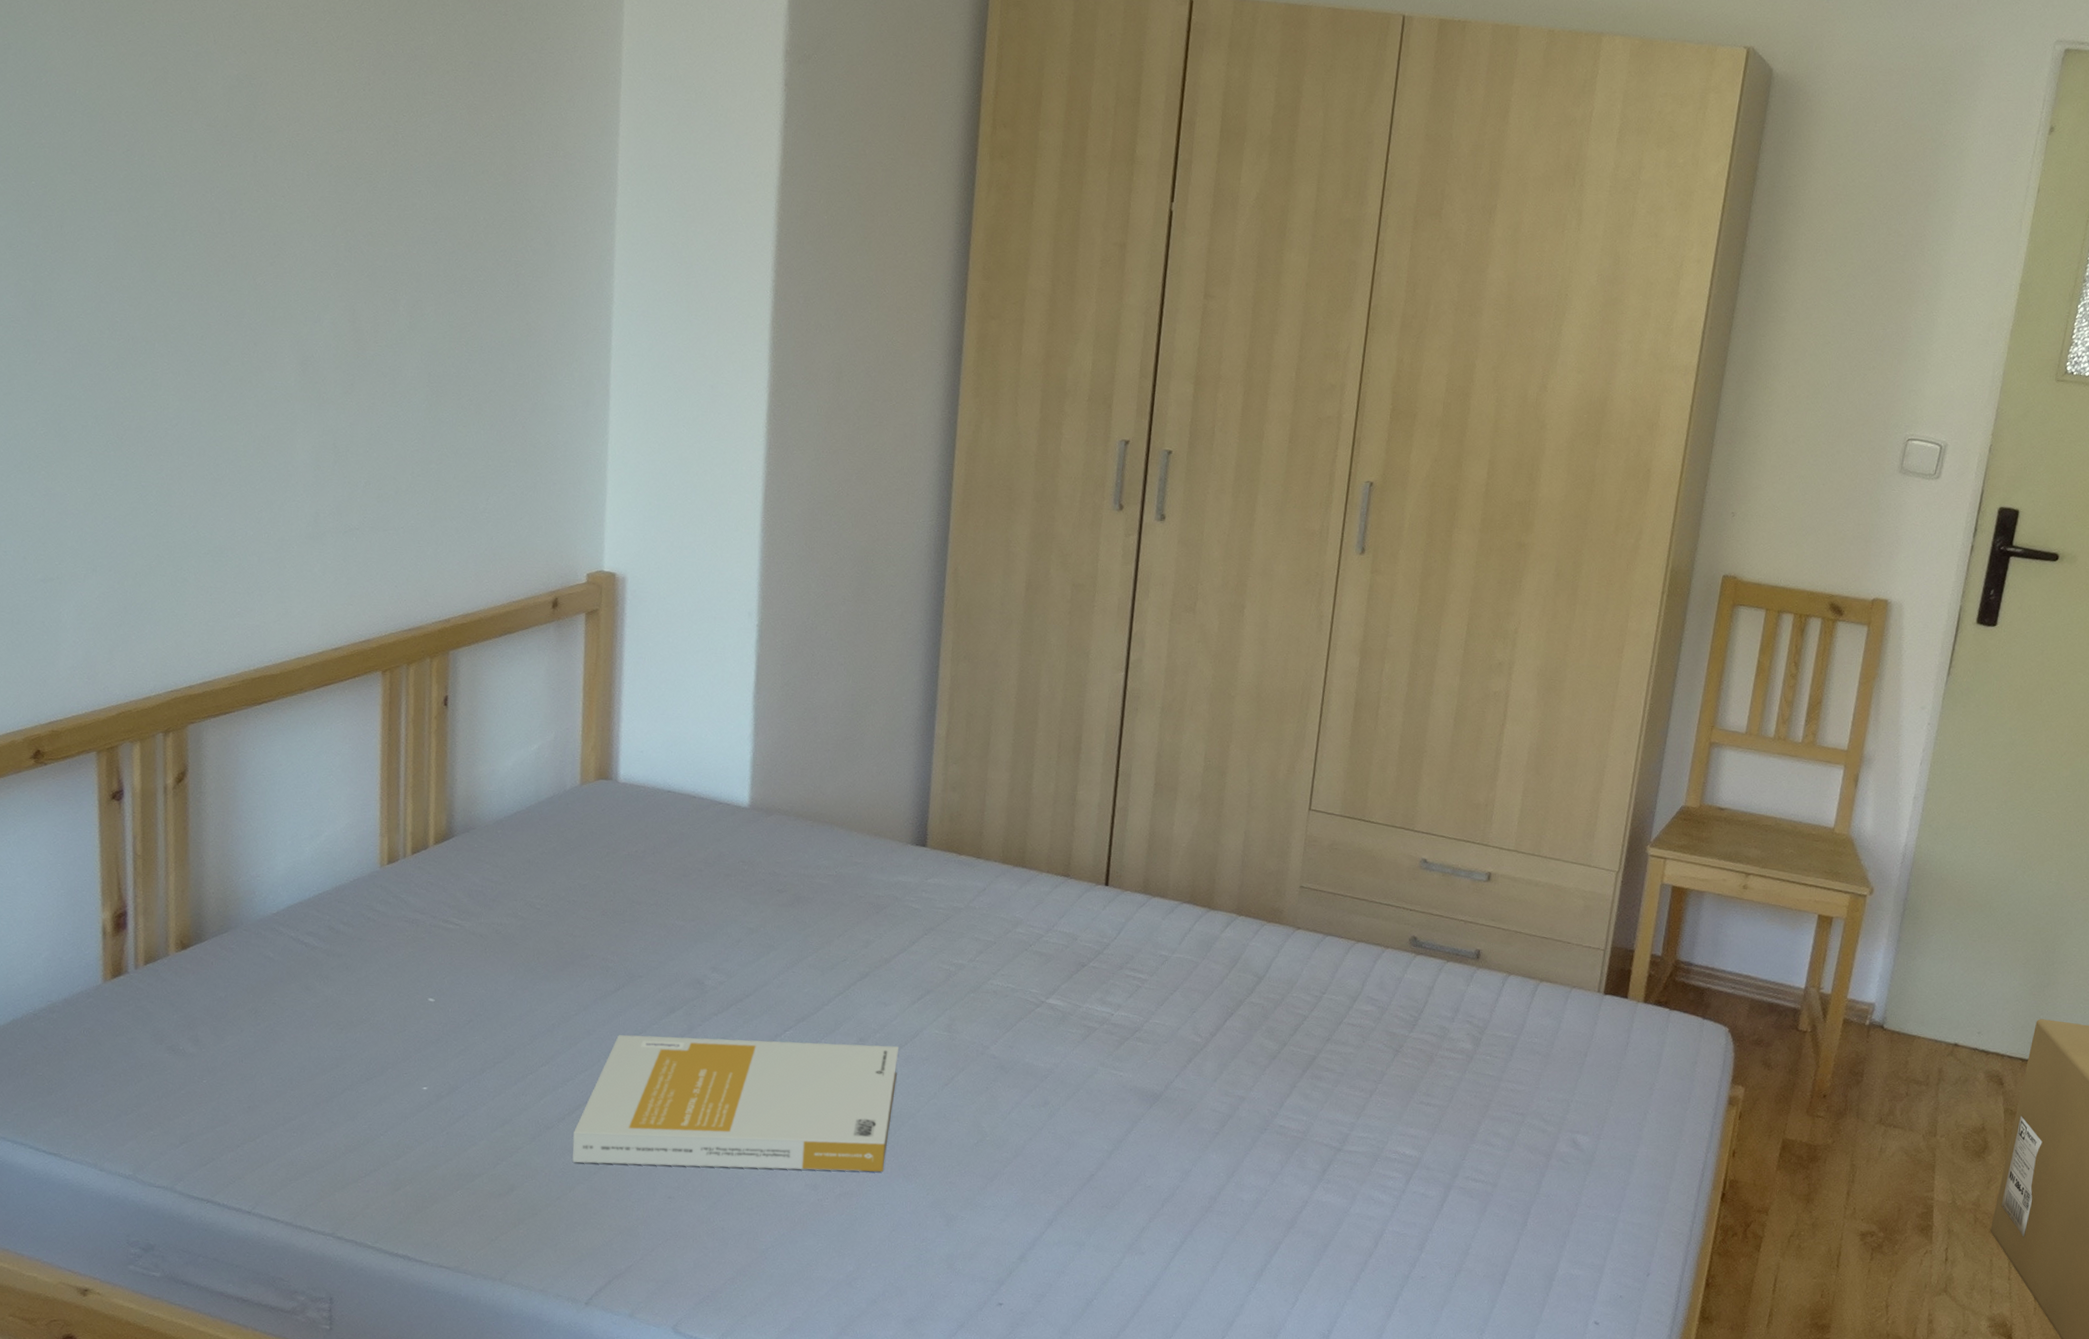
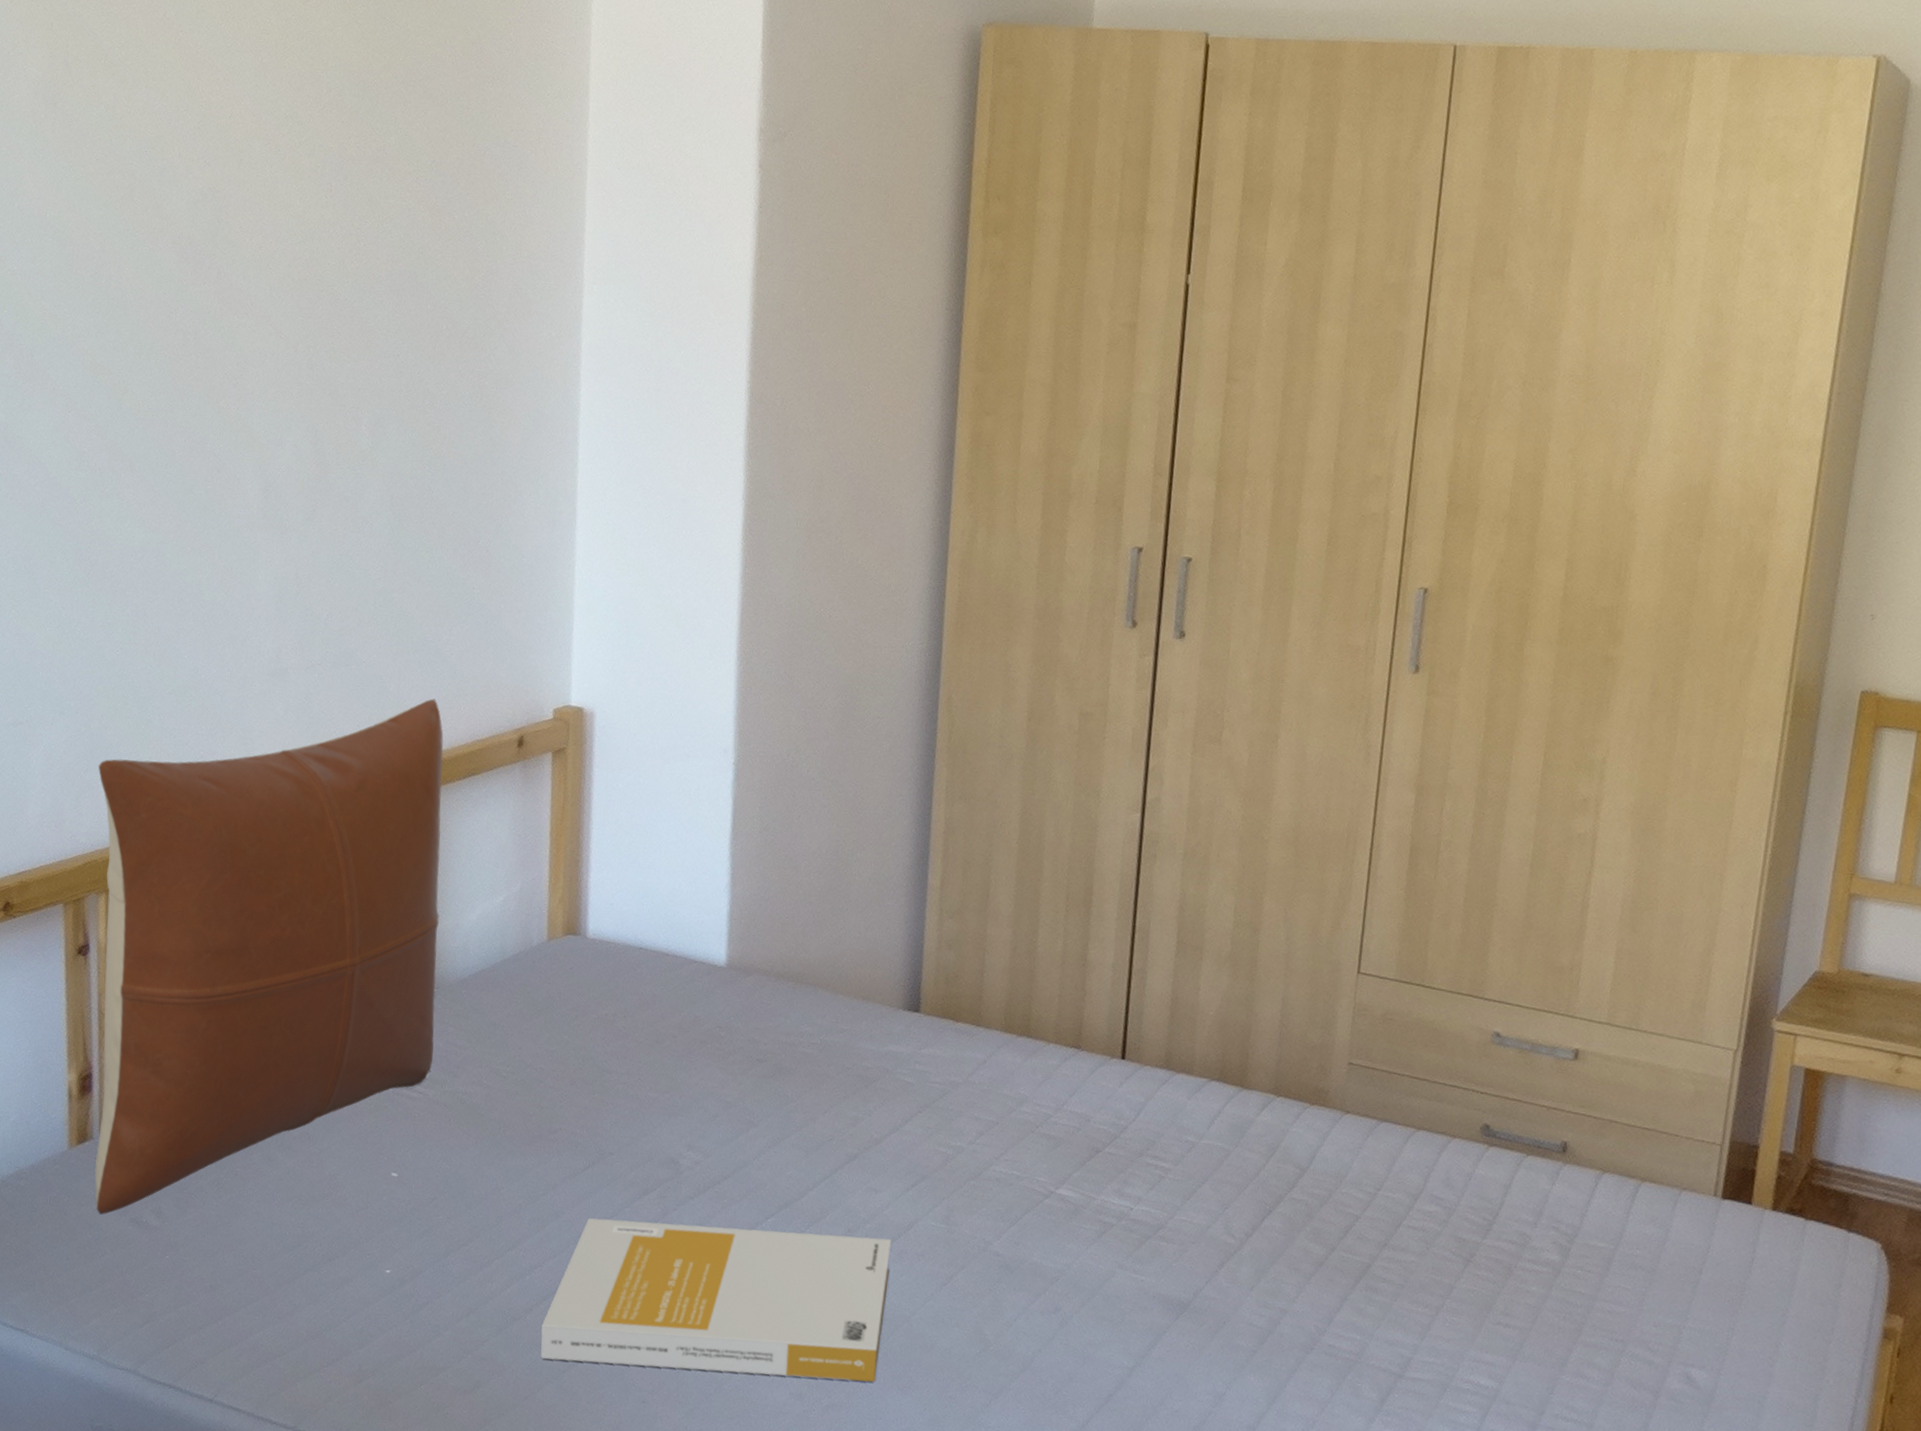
pillow: none [129,562,480,1044] -> present [94,698,444,1215]

